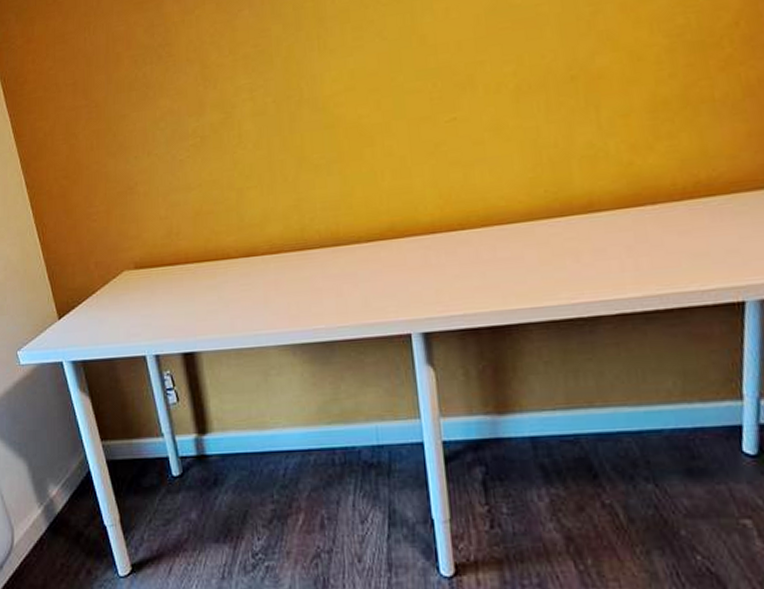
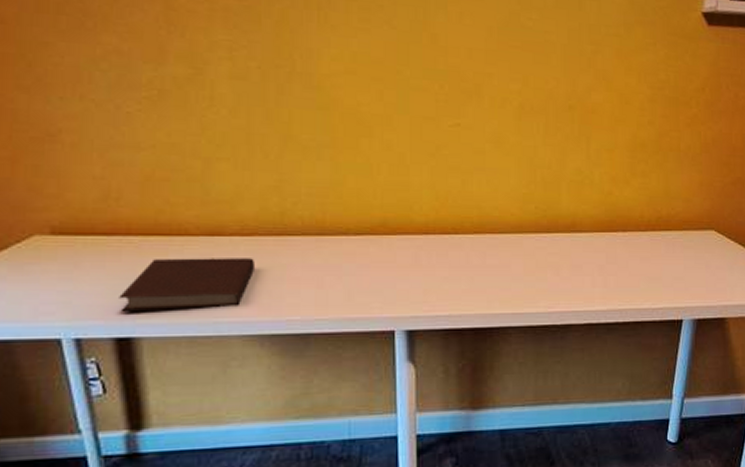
notebook: none [183,273,283,331] -> present [119,258,254,313]

